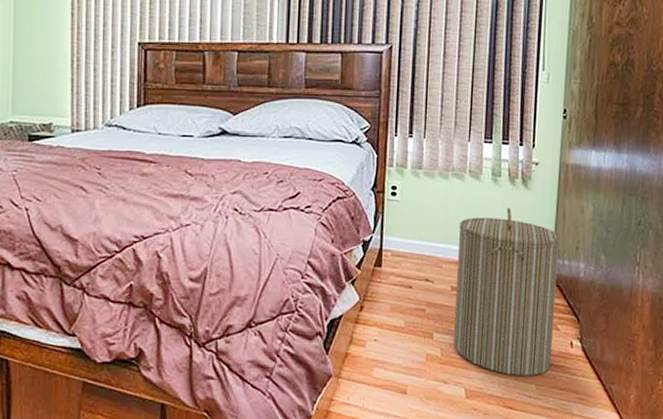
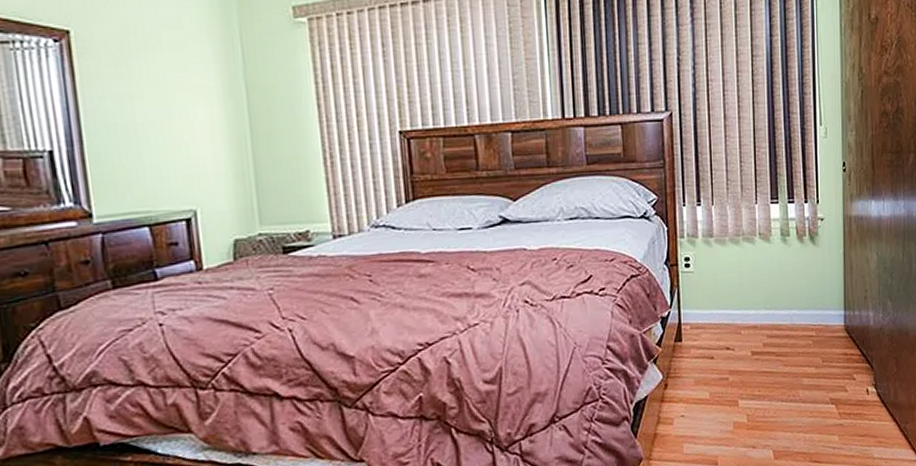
laundry hamper: present [453,207,560,376] -> none [754,266,850,431]

